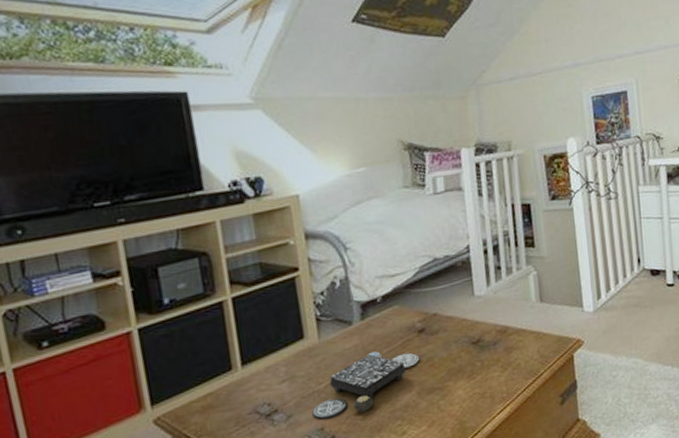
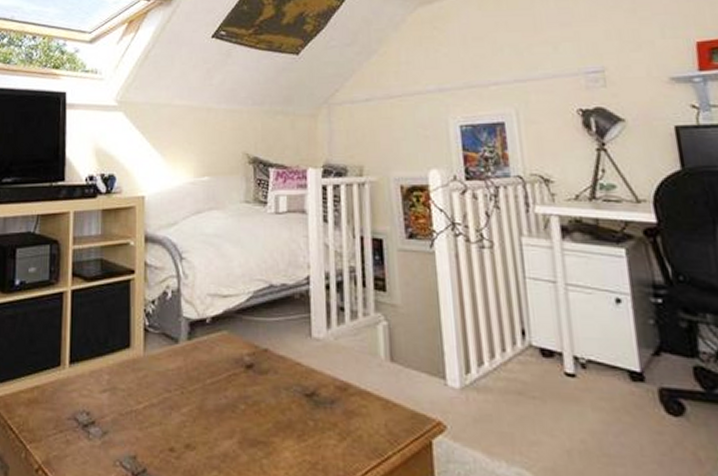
board game: present [312,351,419,420] -> none [127,379,244,449]

